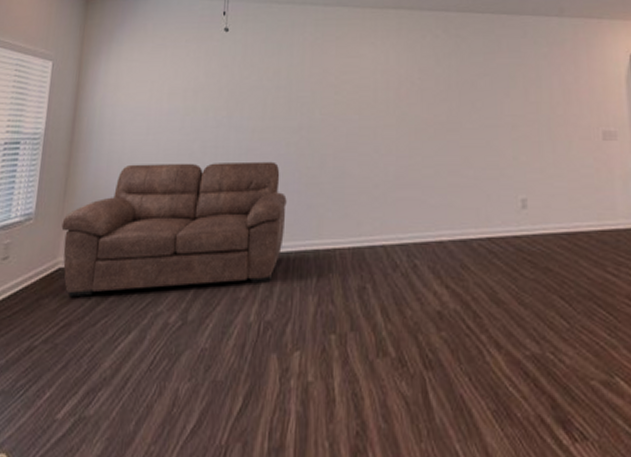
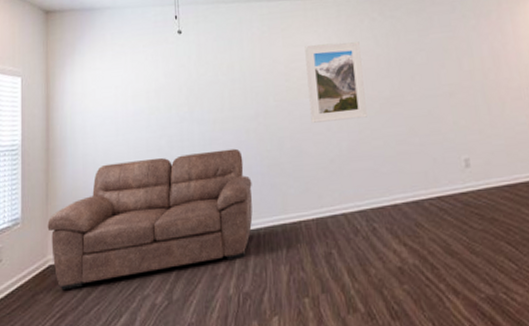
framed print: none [358,57,419,142] -> present [305,42,367,123]

